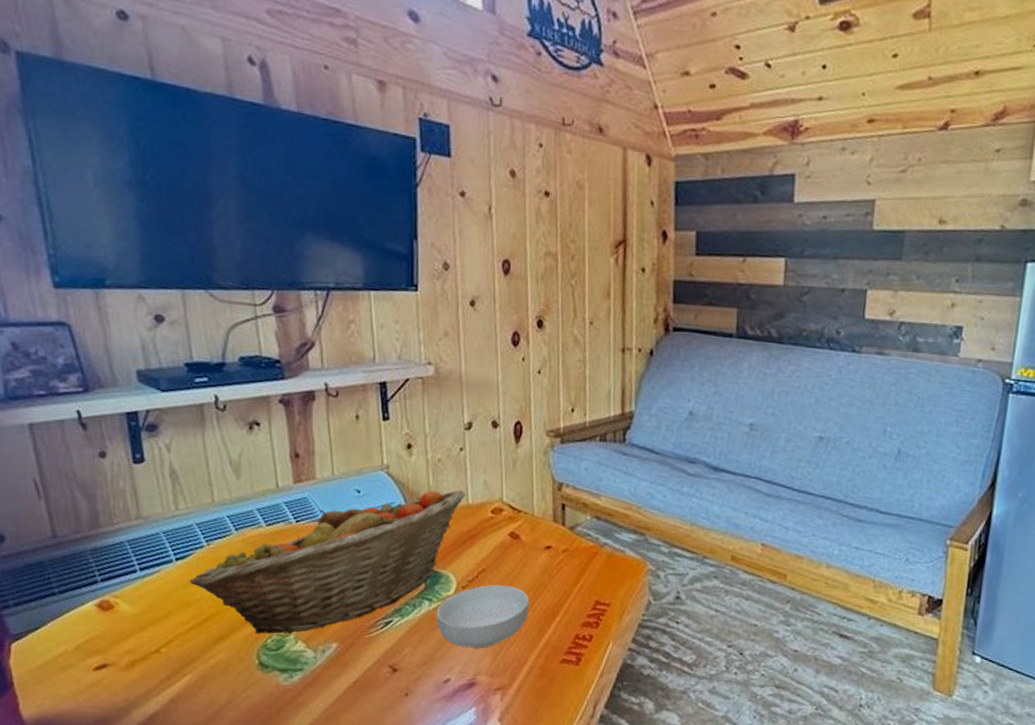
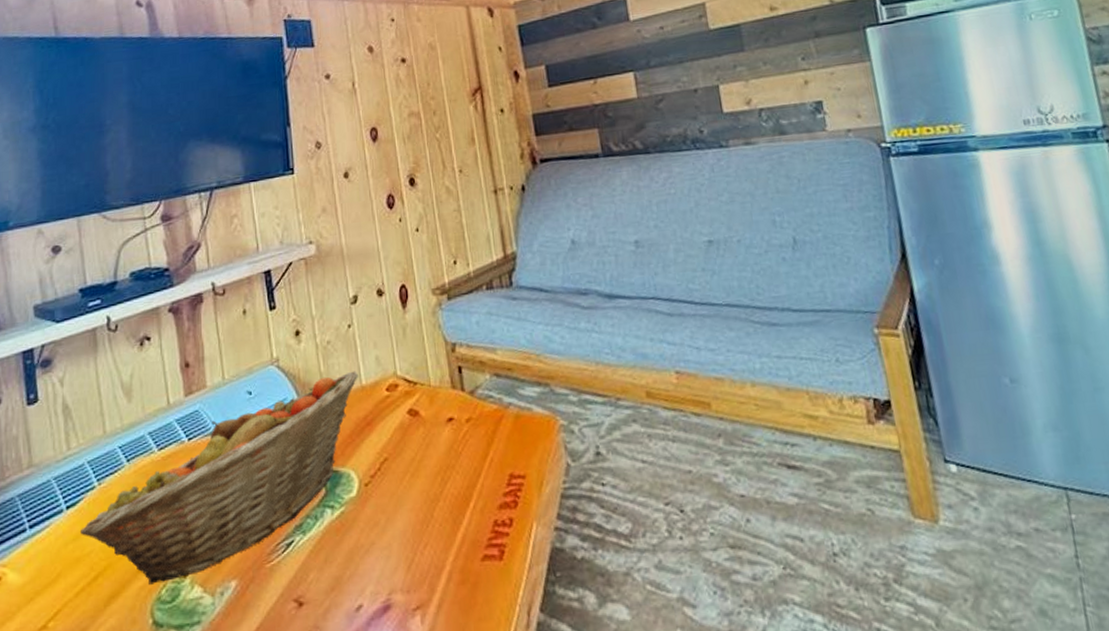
cereal bowl: present [436,584,530,649] -> none [340,473,440,561]

